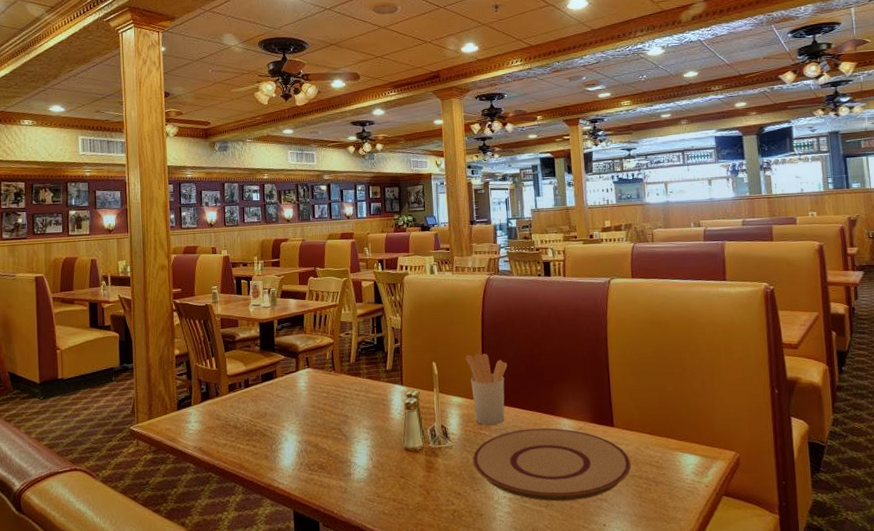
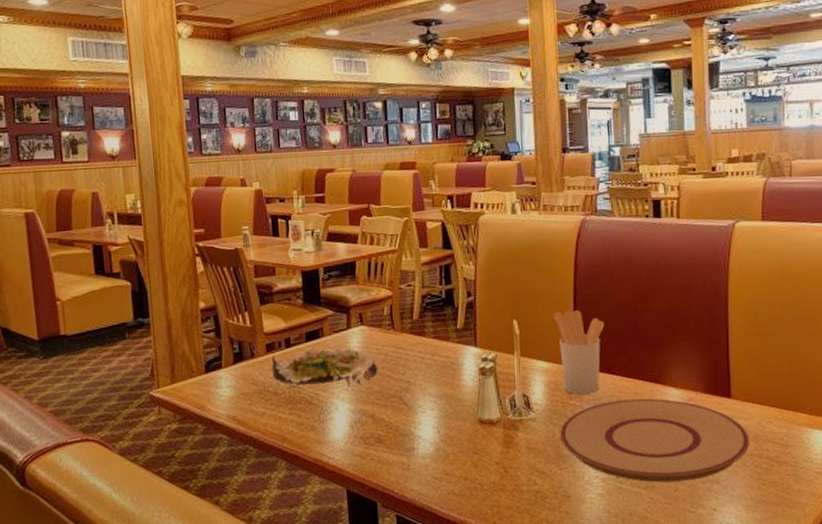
salad plate: none [233,386,321,423] -> present [271,347,378,389]

